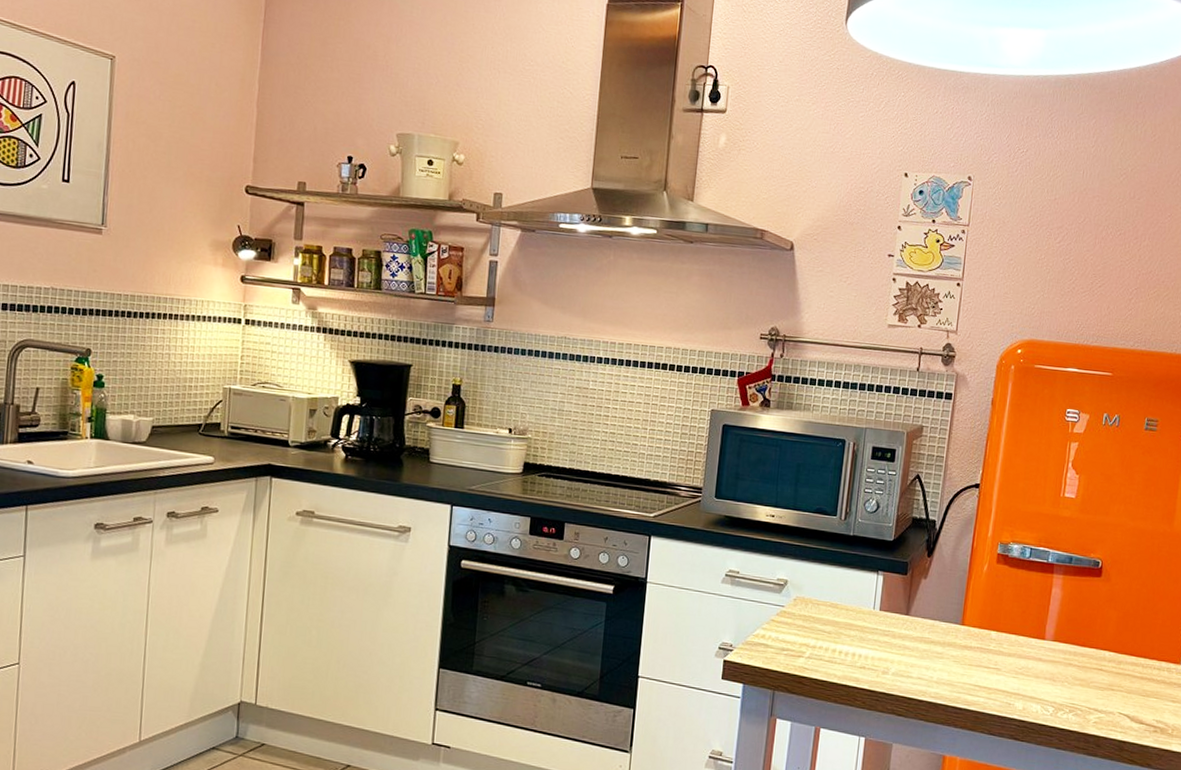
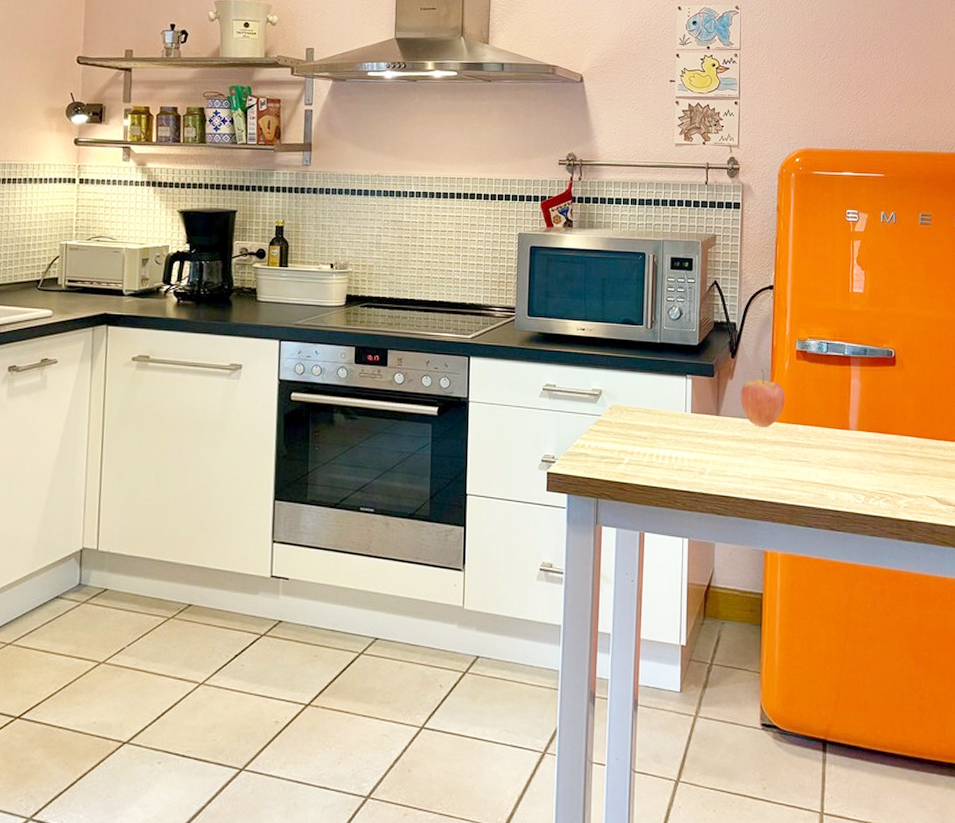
fruit: none [933,570,981,631] -> present [740,369,786,428]

